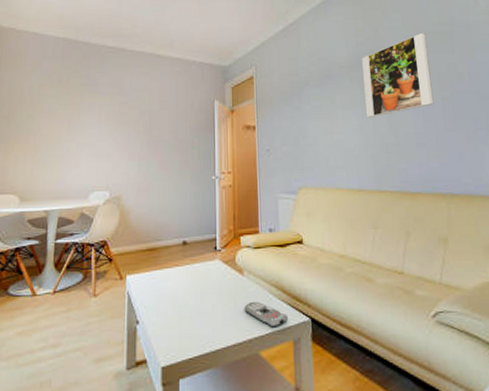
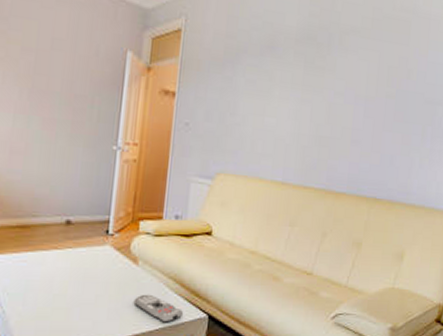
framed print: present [362,32,434,117] -> none [306,15,385,104]

